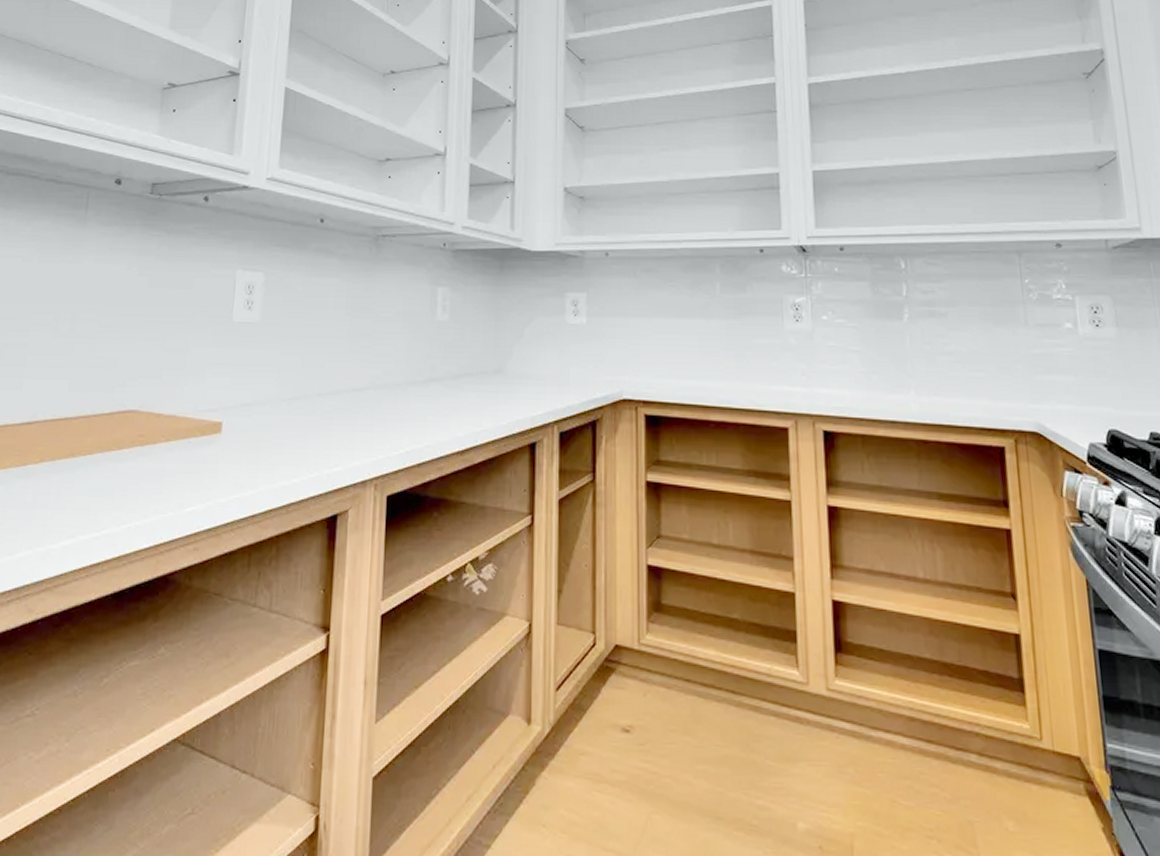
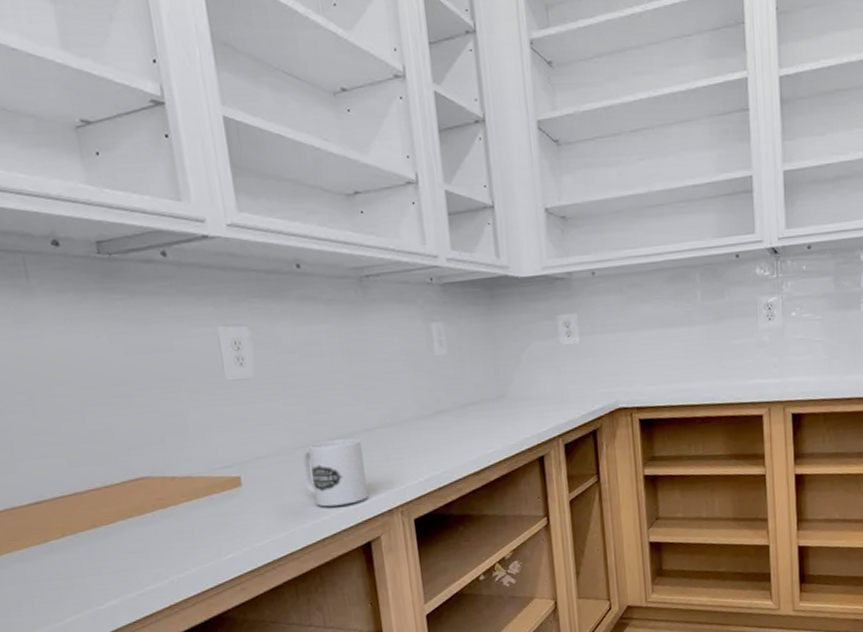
mug: none [282,396,347,469] -> present [301,438,368,507]

